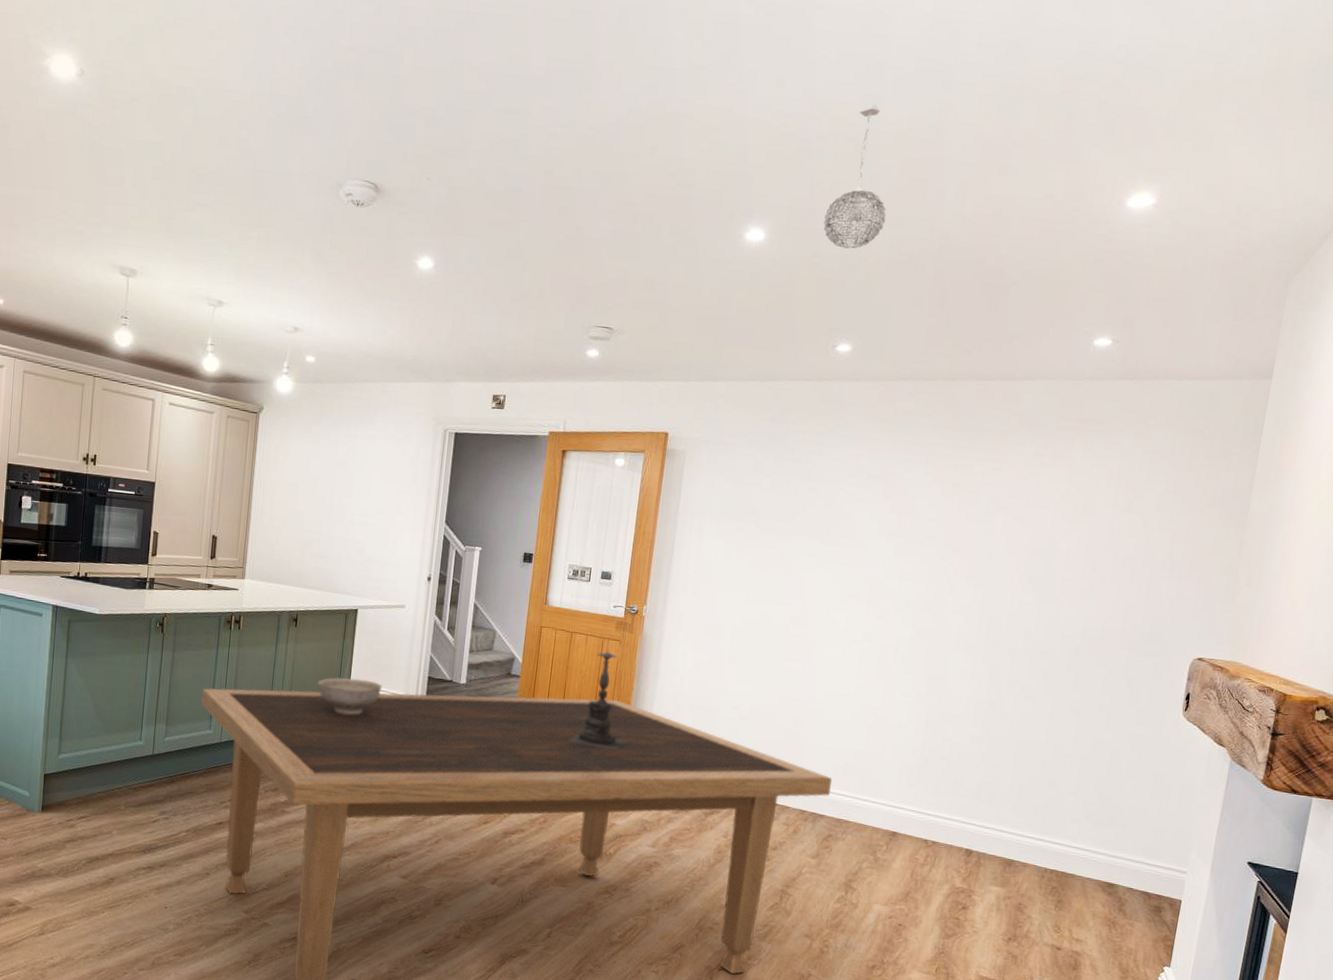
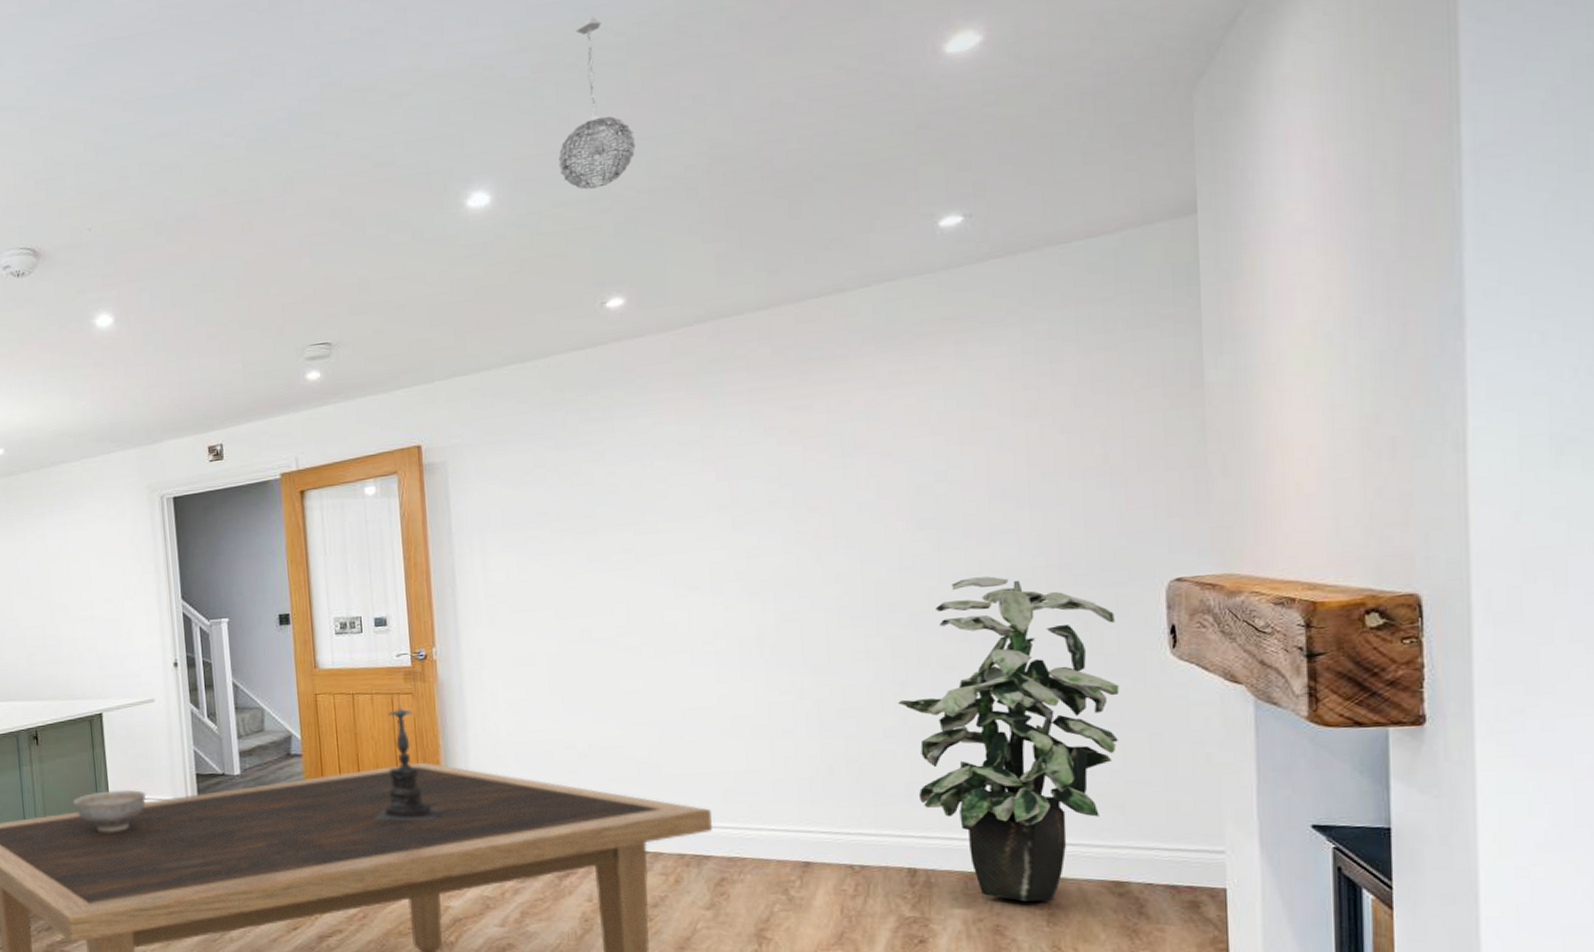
indoor plant: none [985,628,1151,890] -> present [897,576,1120,902]

